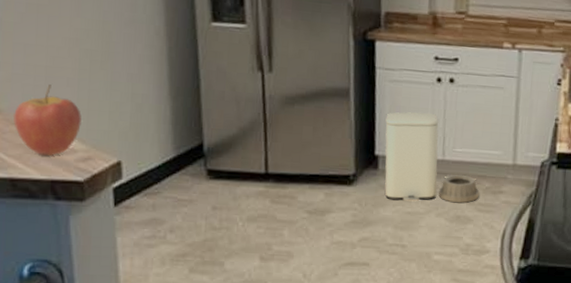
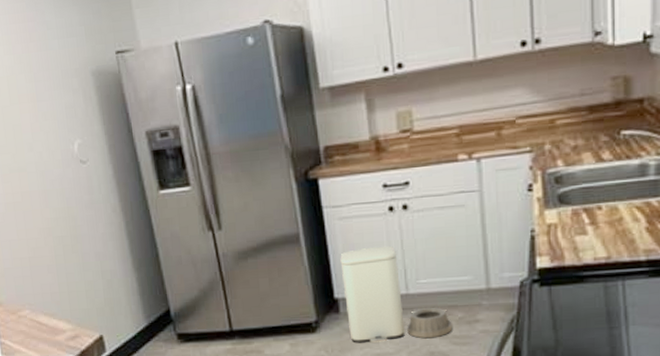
fruit: present [13,84,81,156] -> none [11,274,65,338]

